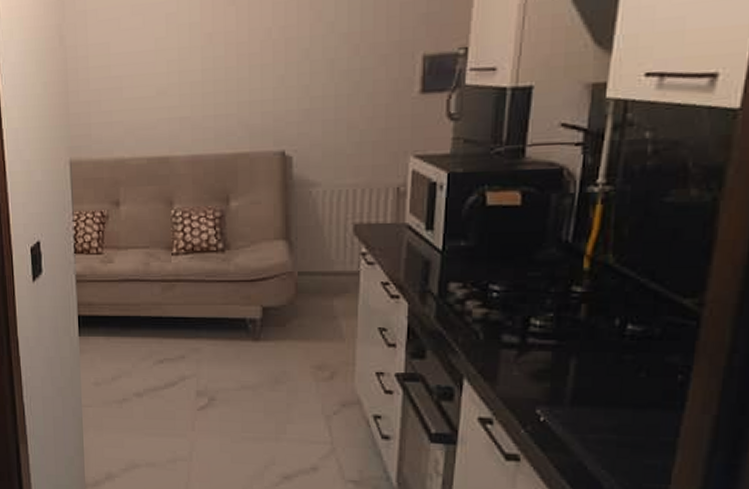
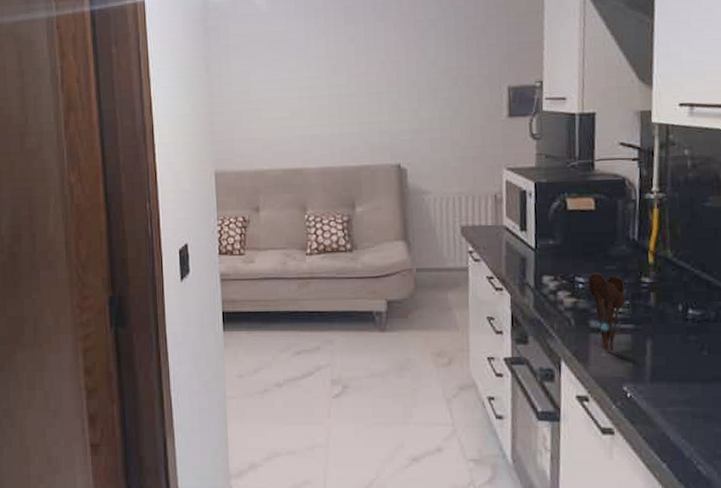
utensil holder: none [504,279,551,369] -> present [588,272,626,351]

